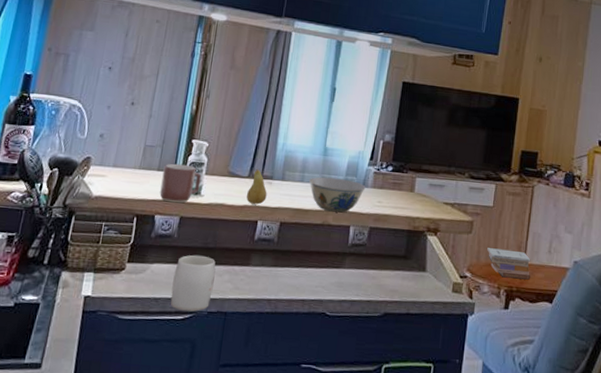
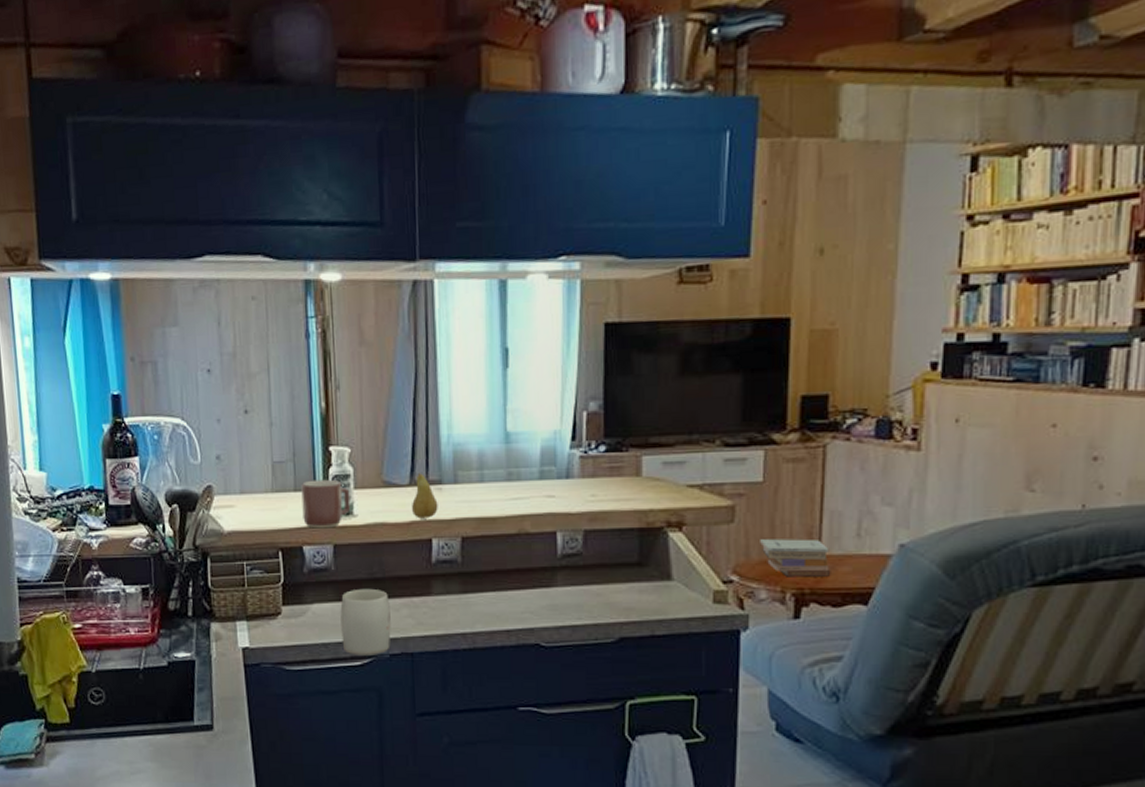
bowl: present [309,177,366,213] -> none [491,471,571,516]

